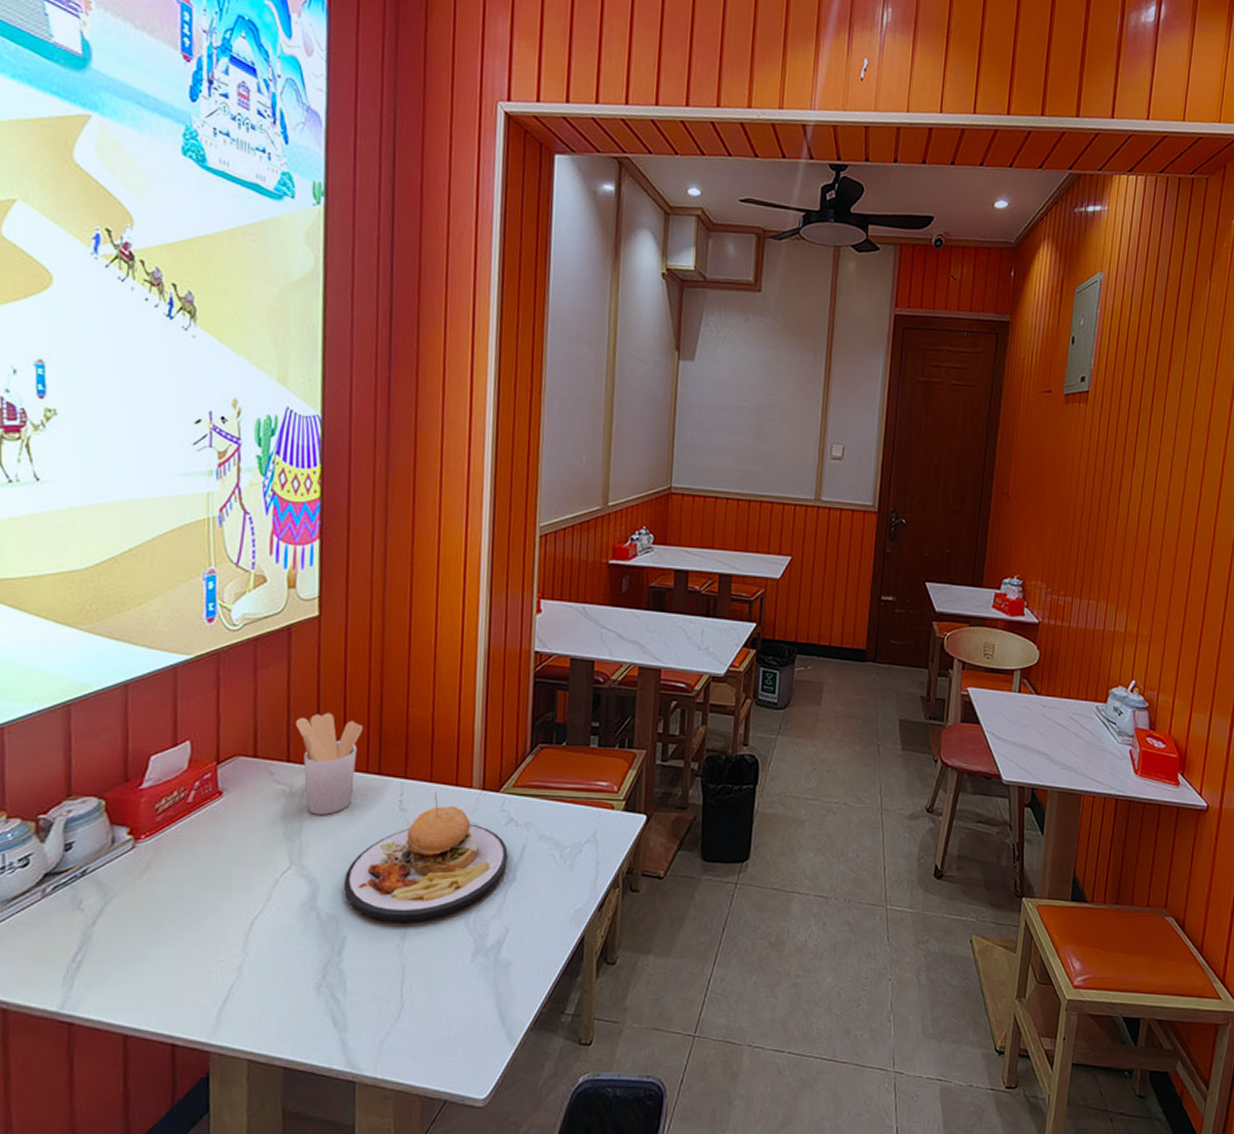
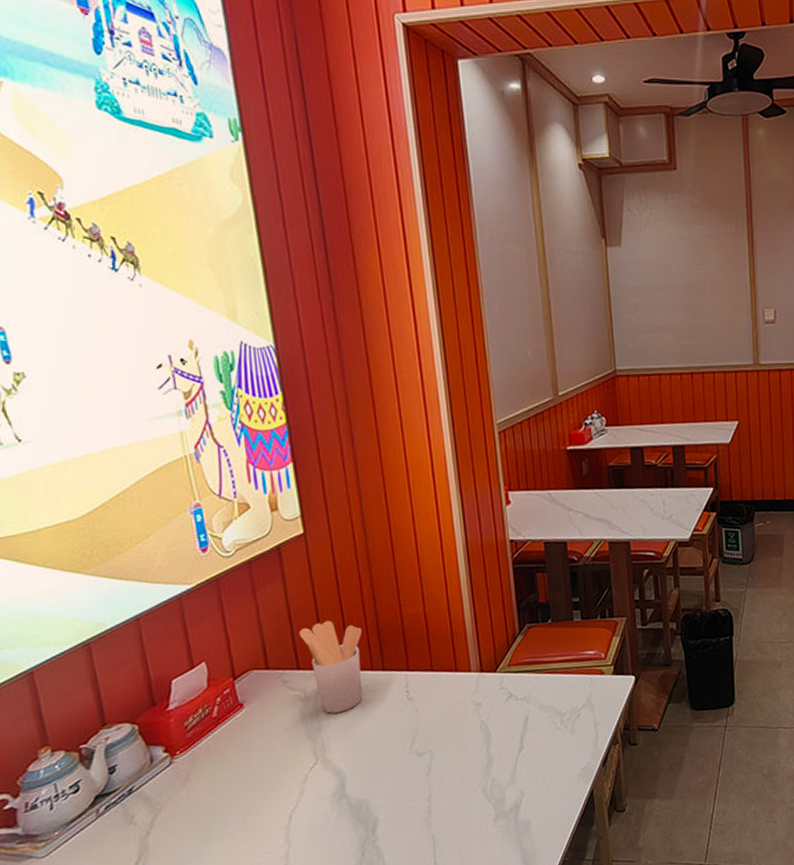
plate: present [343,791,508,923] -> none [367,679,514,801]

